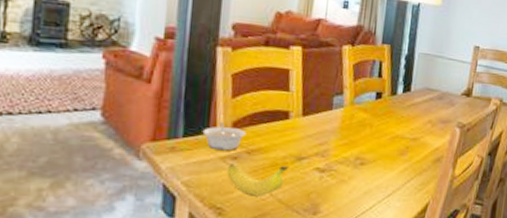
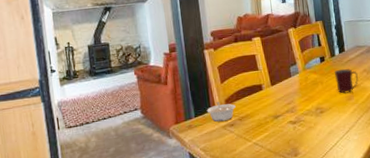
banana: present [227,163,290,196] -> none [228,124,271,150]
mug: none [389,113,420,146] -> present [334,68,359,94]

